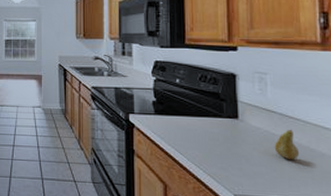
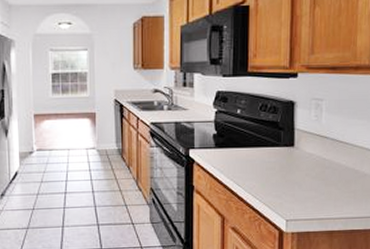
fruit: present [274,129,299,160] -> none [324,153,345,183]

